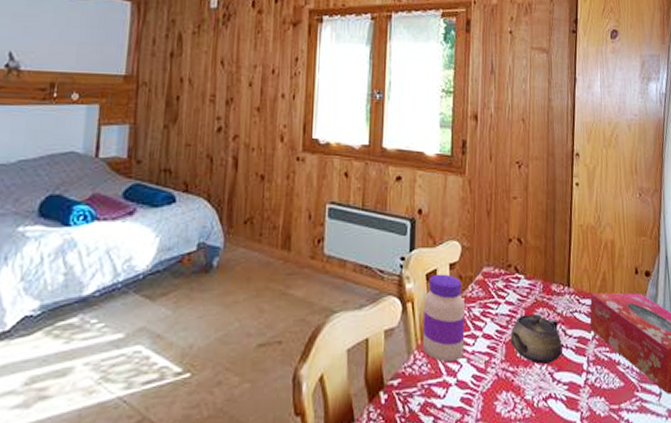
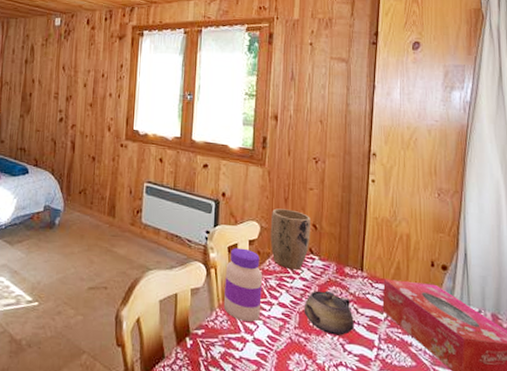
plant pot: none [472,223,515,294] -> present [270,208,310,270]

